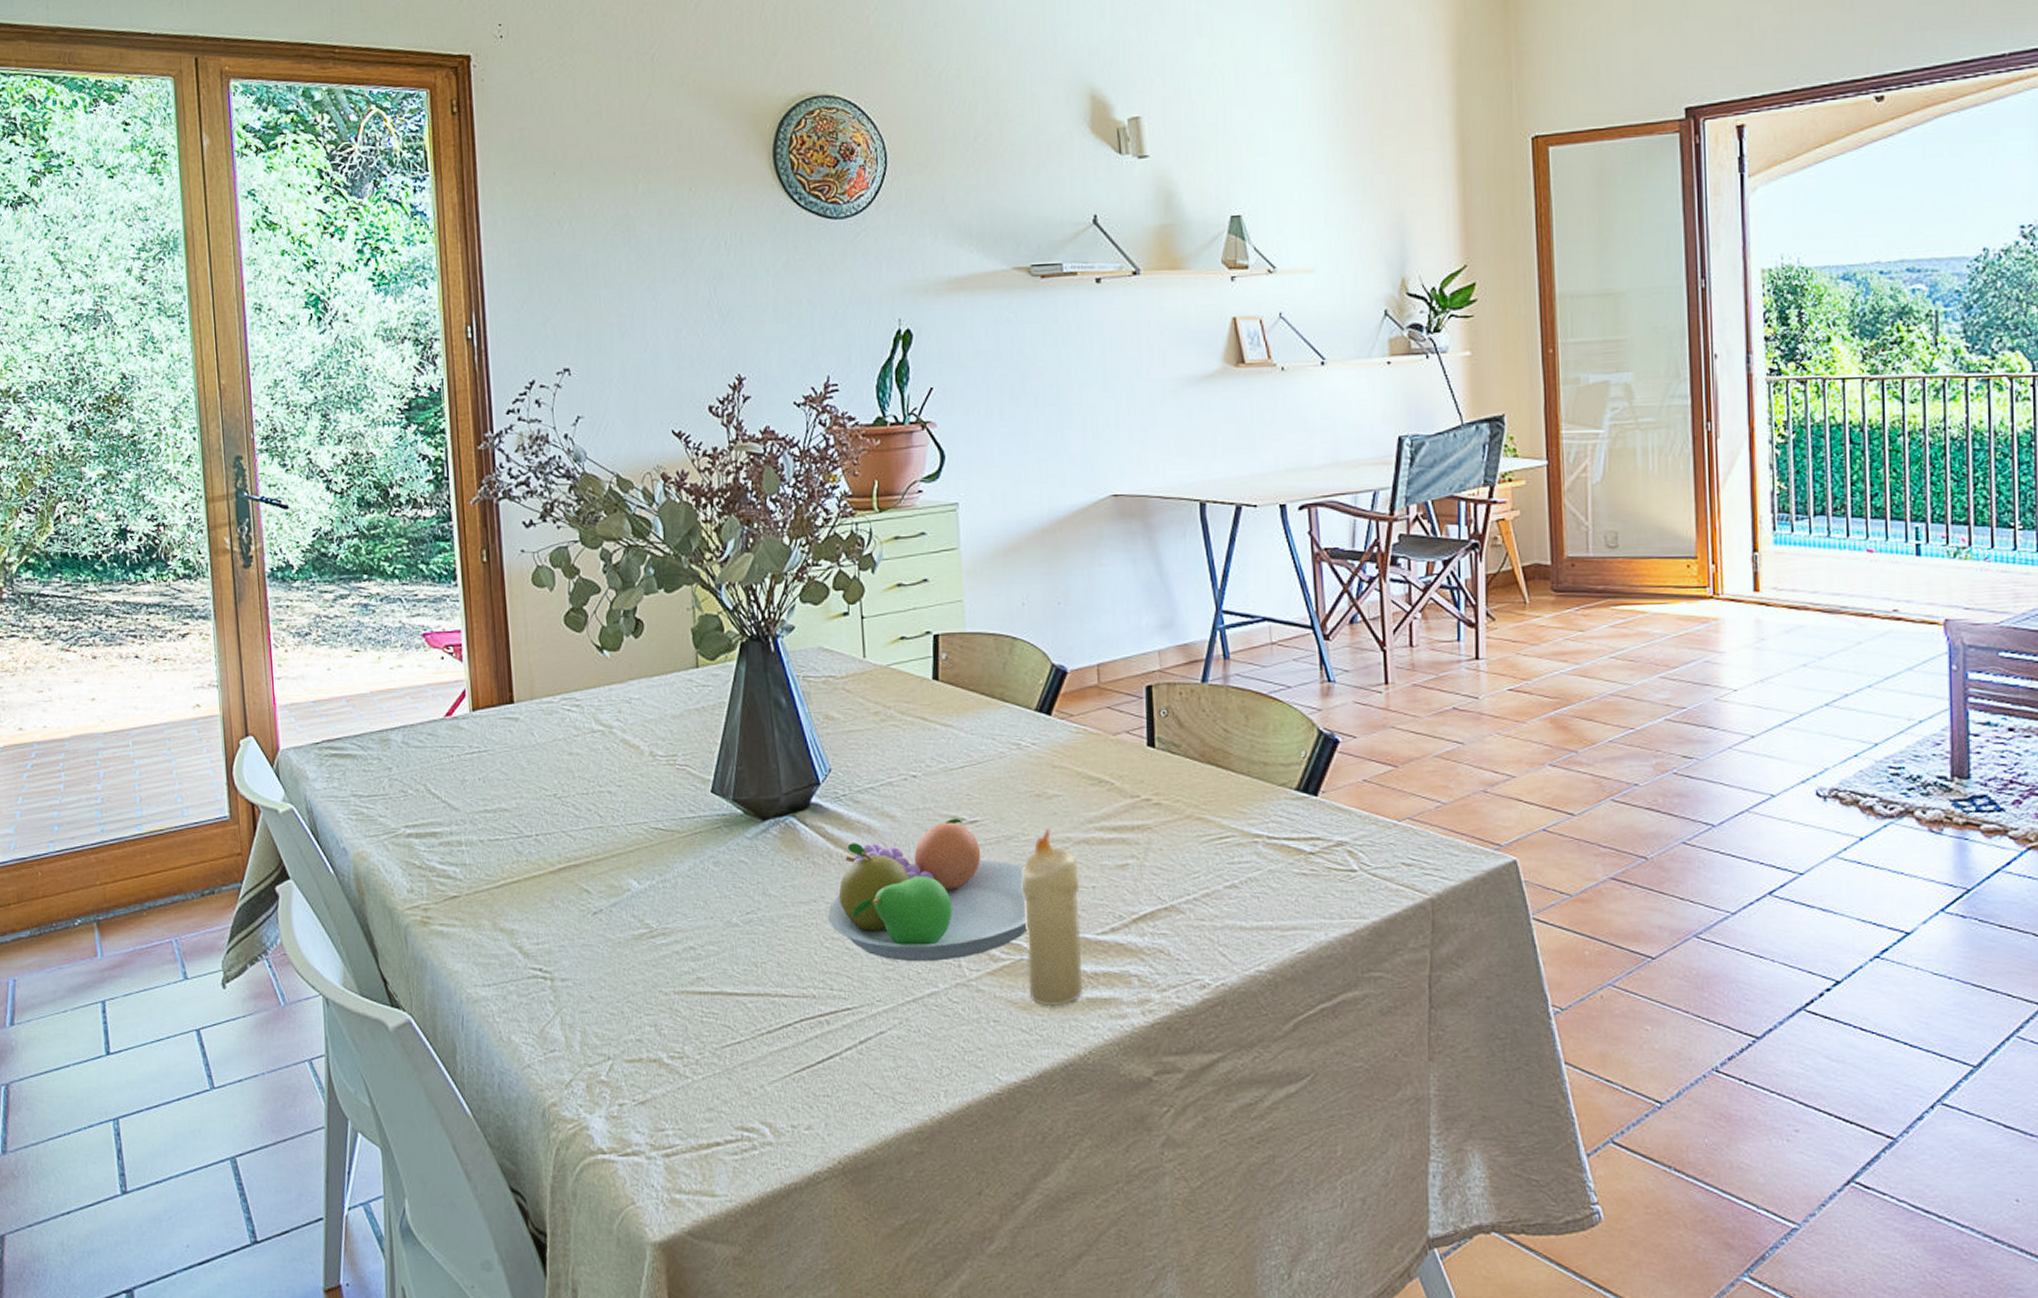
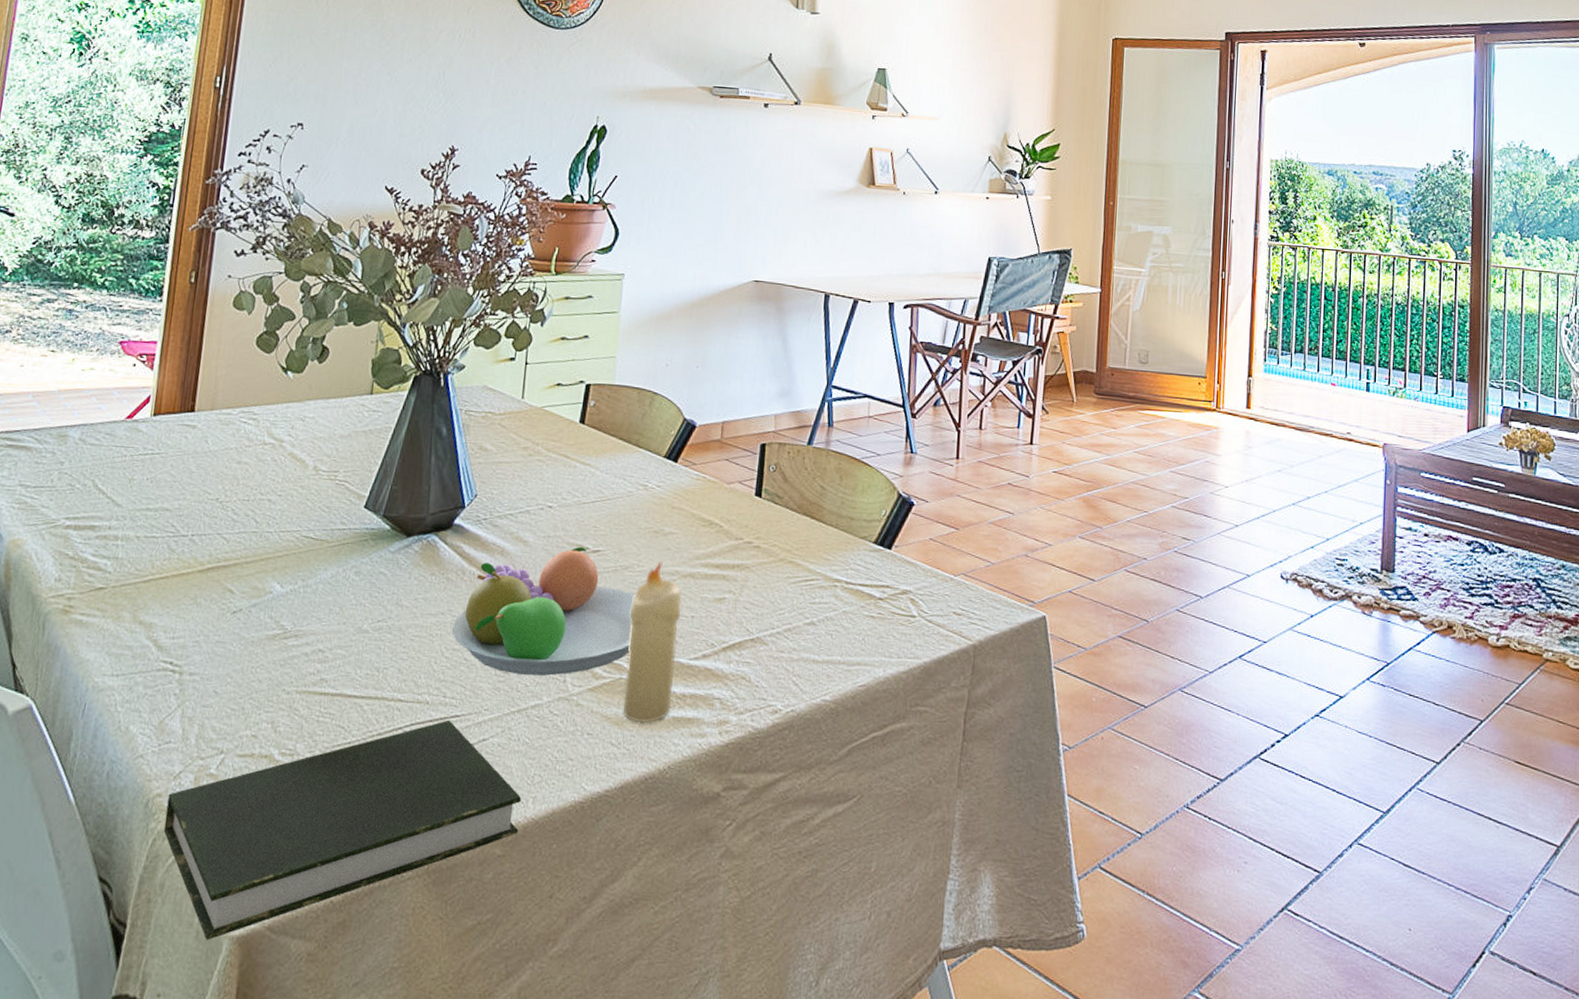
book: none [563,1013,934,1247] -> present [163,719,522,940]

